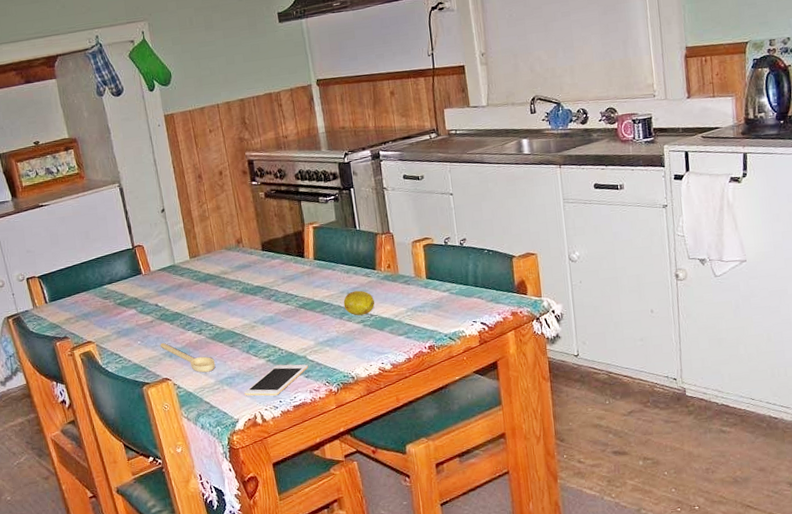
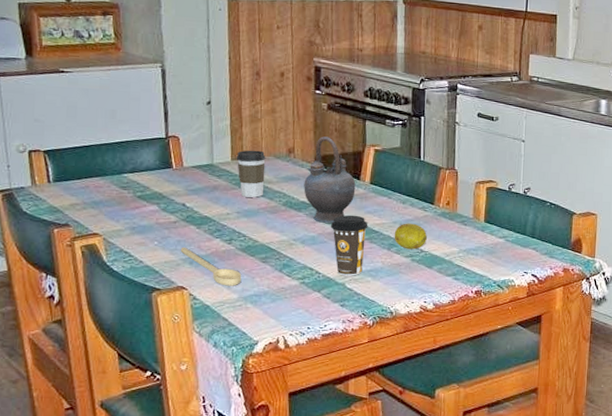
coffee cup: none [193,245,221,290] -> present [236,150,266,198]
cell phone: present [244,364,308,396] -> none [270,289,345,321]
teapot: none [255,222,302,303] -> present [304,136,356,223]
coffee cup: none [285,291,320,349] -> present [331,215,368,276]

